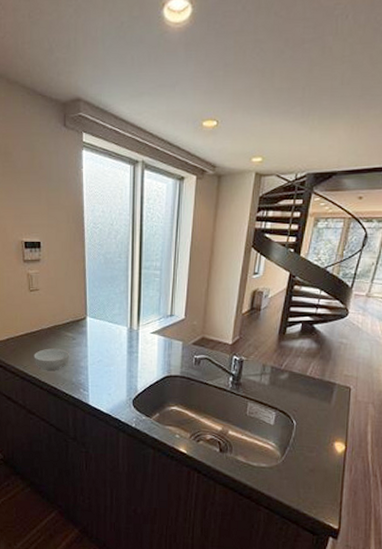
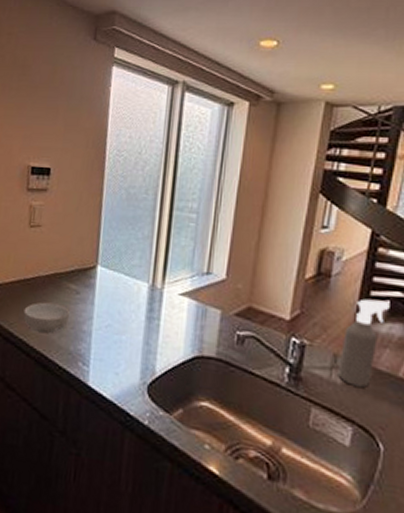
spray bottle: none [266,324,302,385] -> present [338,299,390,387]

